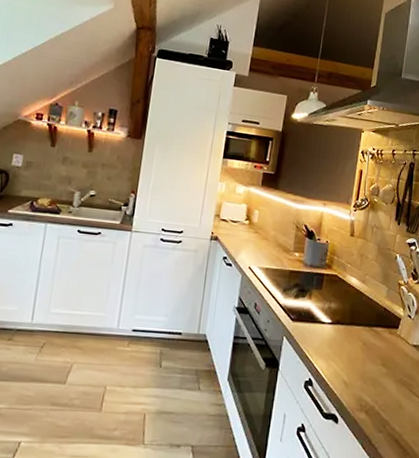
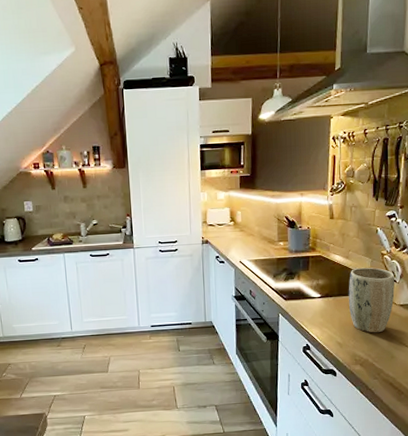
plant pot: none [359,295,410,376] -> present [348,267,395,333]

